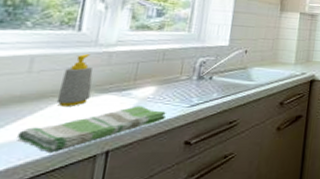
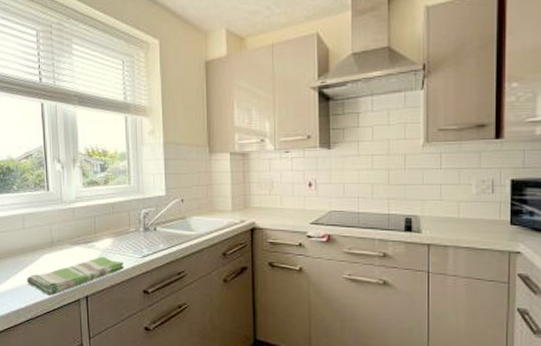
soap bottle: present [56,54,94,106] -> none [45,211,66,257]

